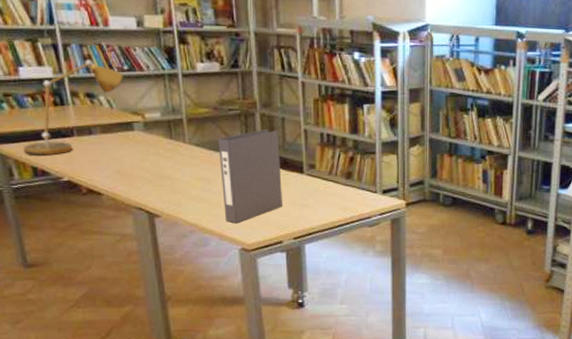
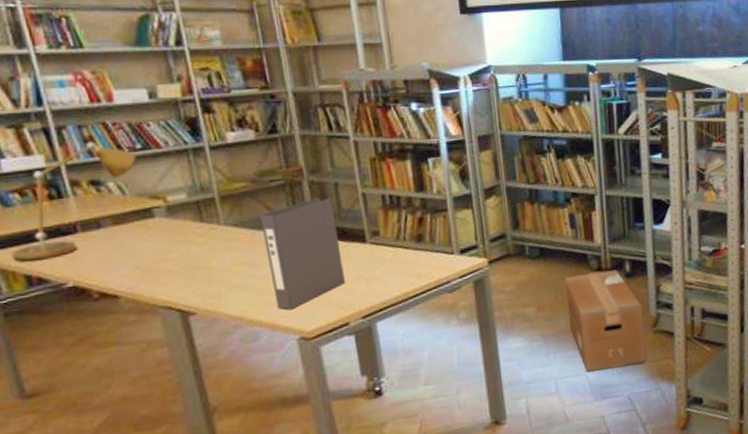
box: none [470,225,539,314] -> present [564,270,647,372]

